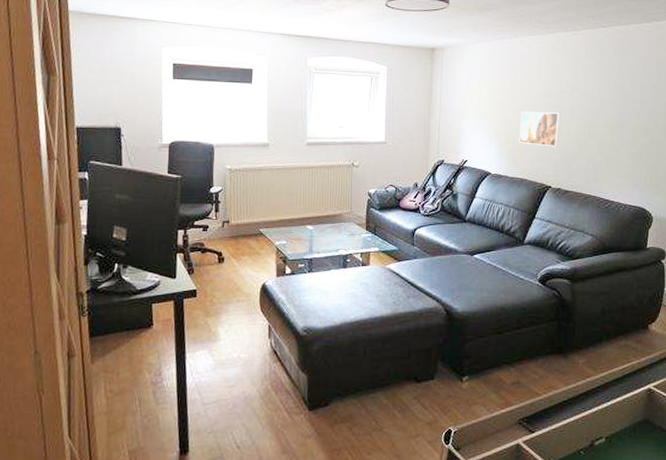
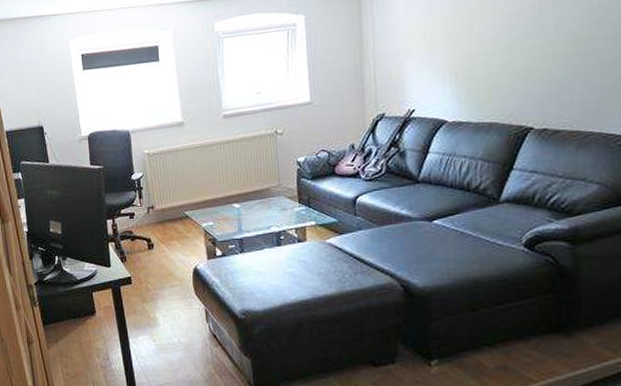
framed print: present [519,111,561,147] -> none [482,32,542,80]

